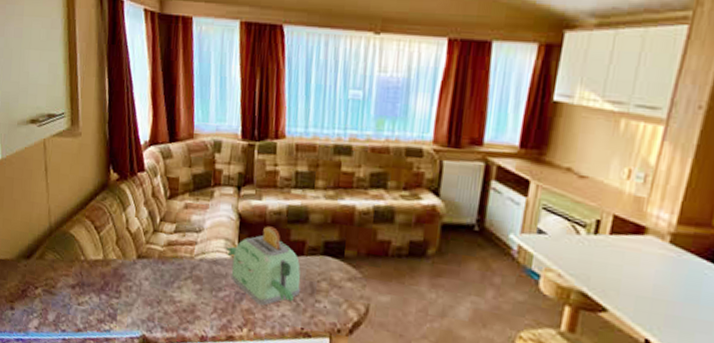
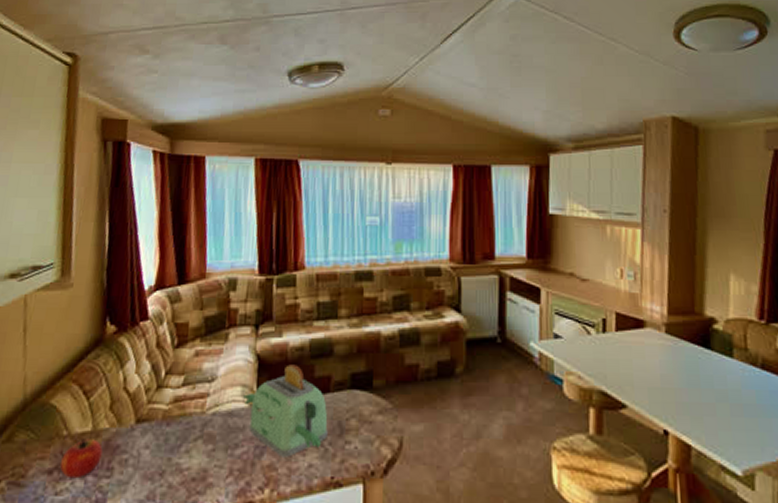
fruit: none [80,265,112,295] -> present [60,439,103,479]

